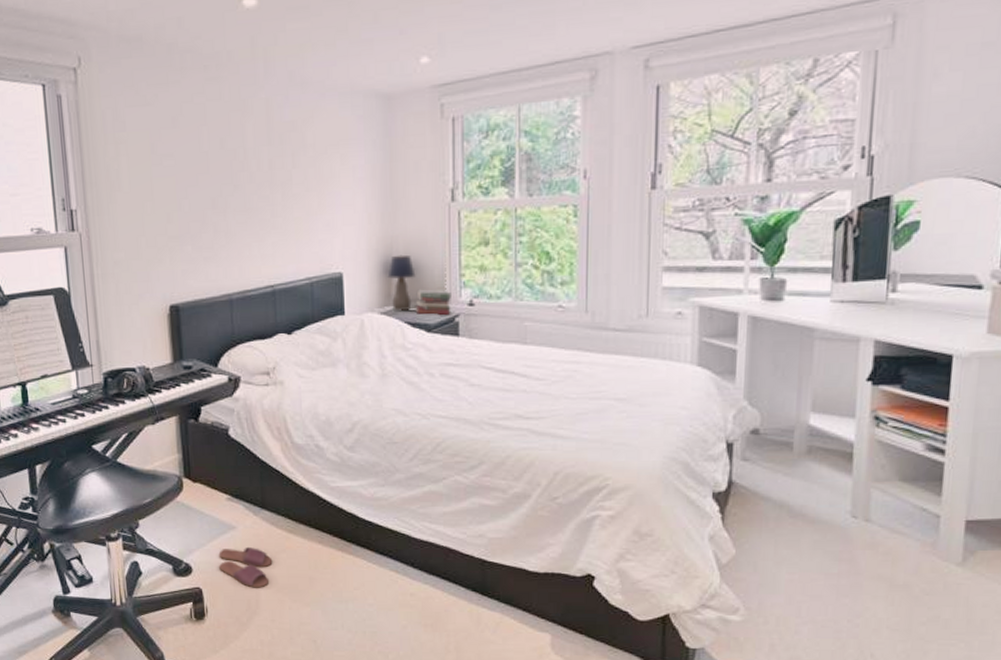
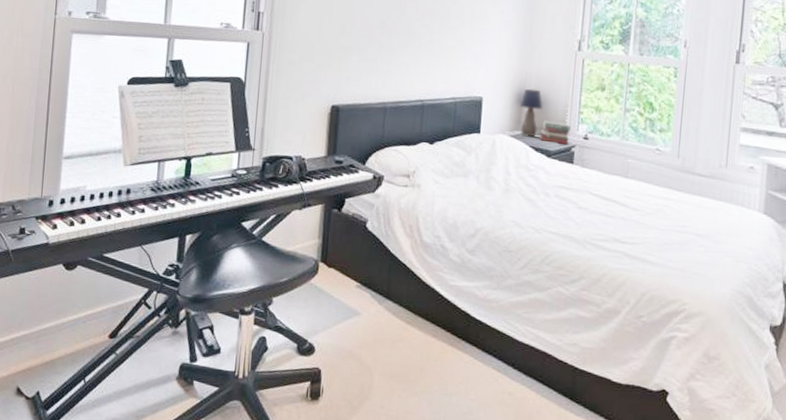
slippers: present [218,546,273,588] -> none [339,333,389,374]

